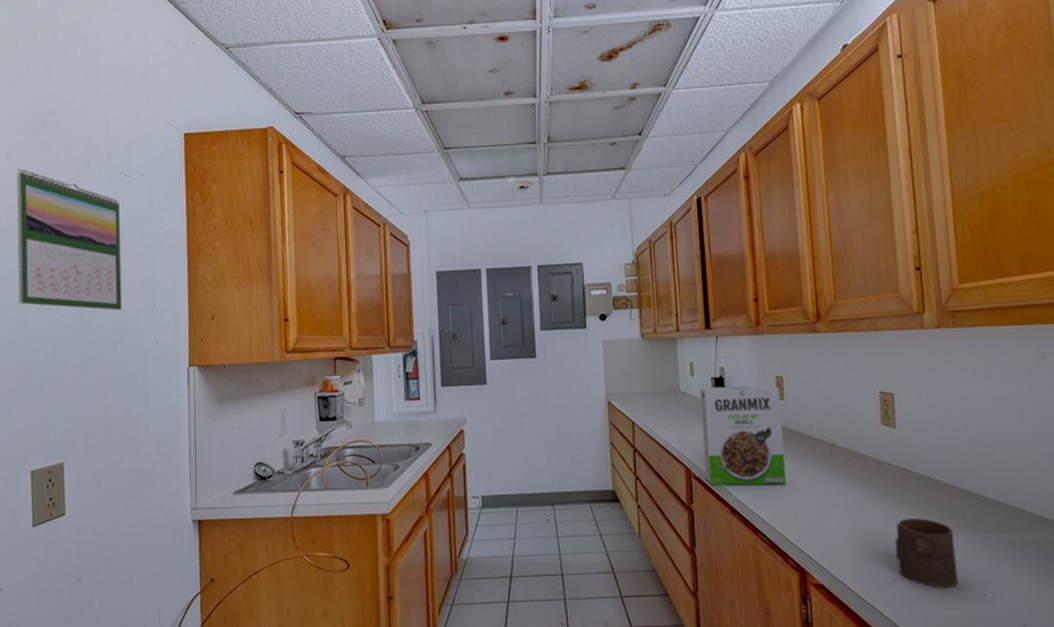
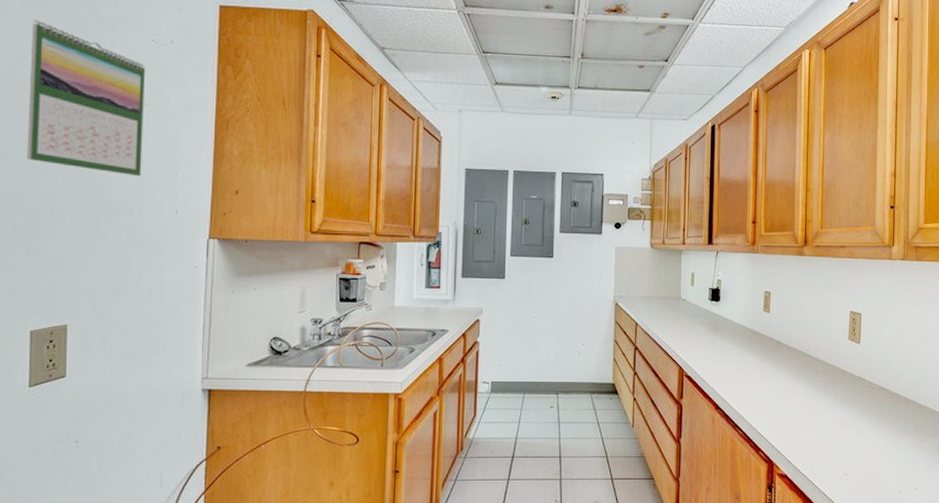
cereal box: present [700,385,786,486] -> none [695,296,767,387]
cup: present [895,518,958,589] -> none [849,422,898,483]

